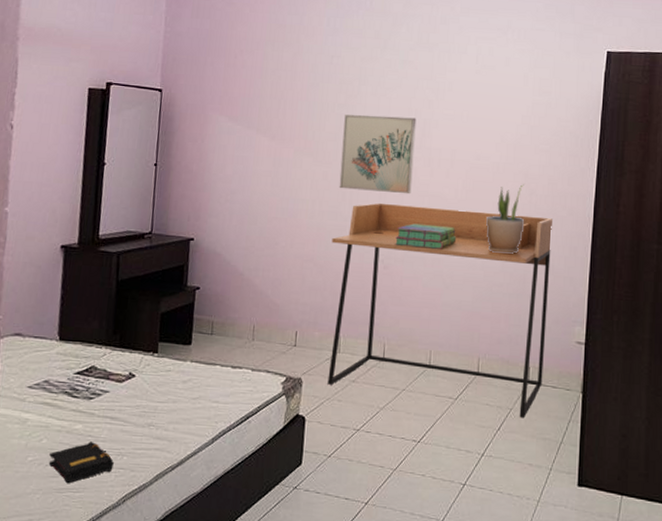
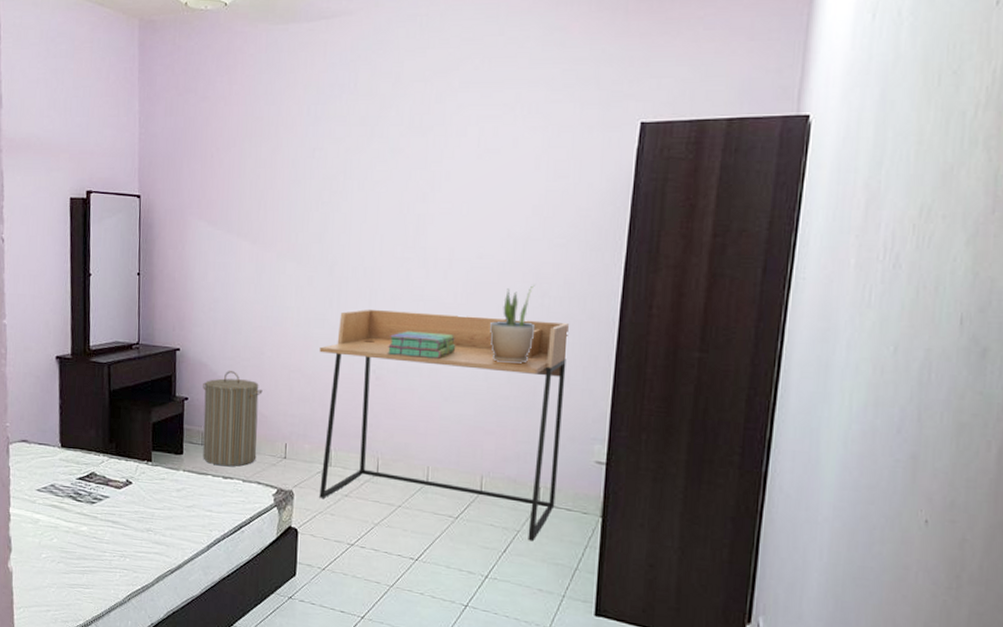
book: present [48,442,114,484] -> none [60,543,118,581]
laundry hamper: none [212,260,276,356] -> present [203,371,263,466]
wall art: present [339,114,417,195] -> none [325,212,409,299]

